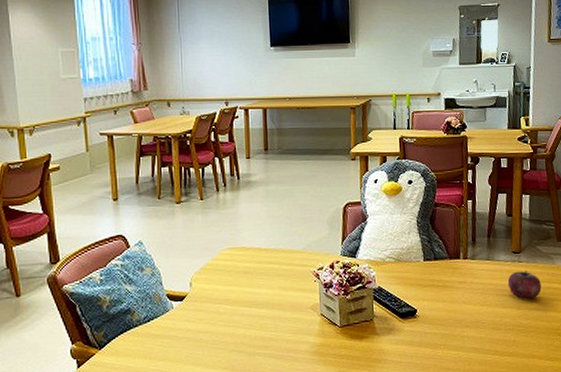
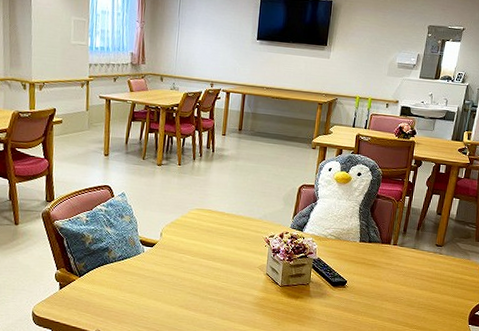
apple: present [507,271,542,299] -> none [427,261,455,286]

